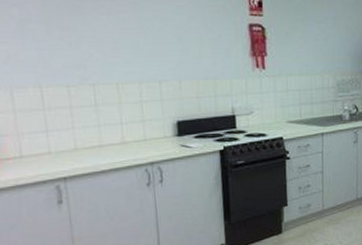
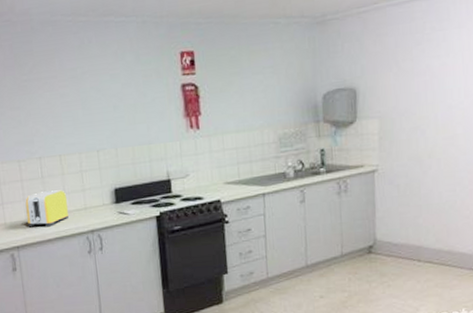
toaster: none [75,119,126,158] -> present [25,190,69,228]

